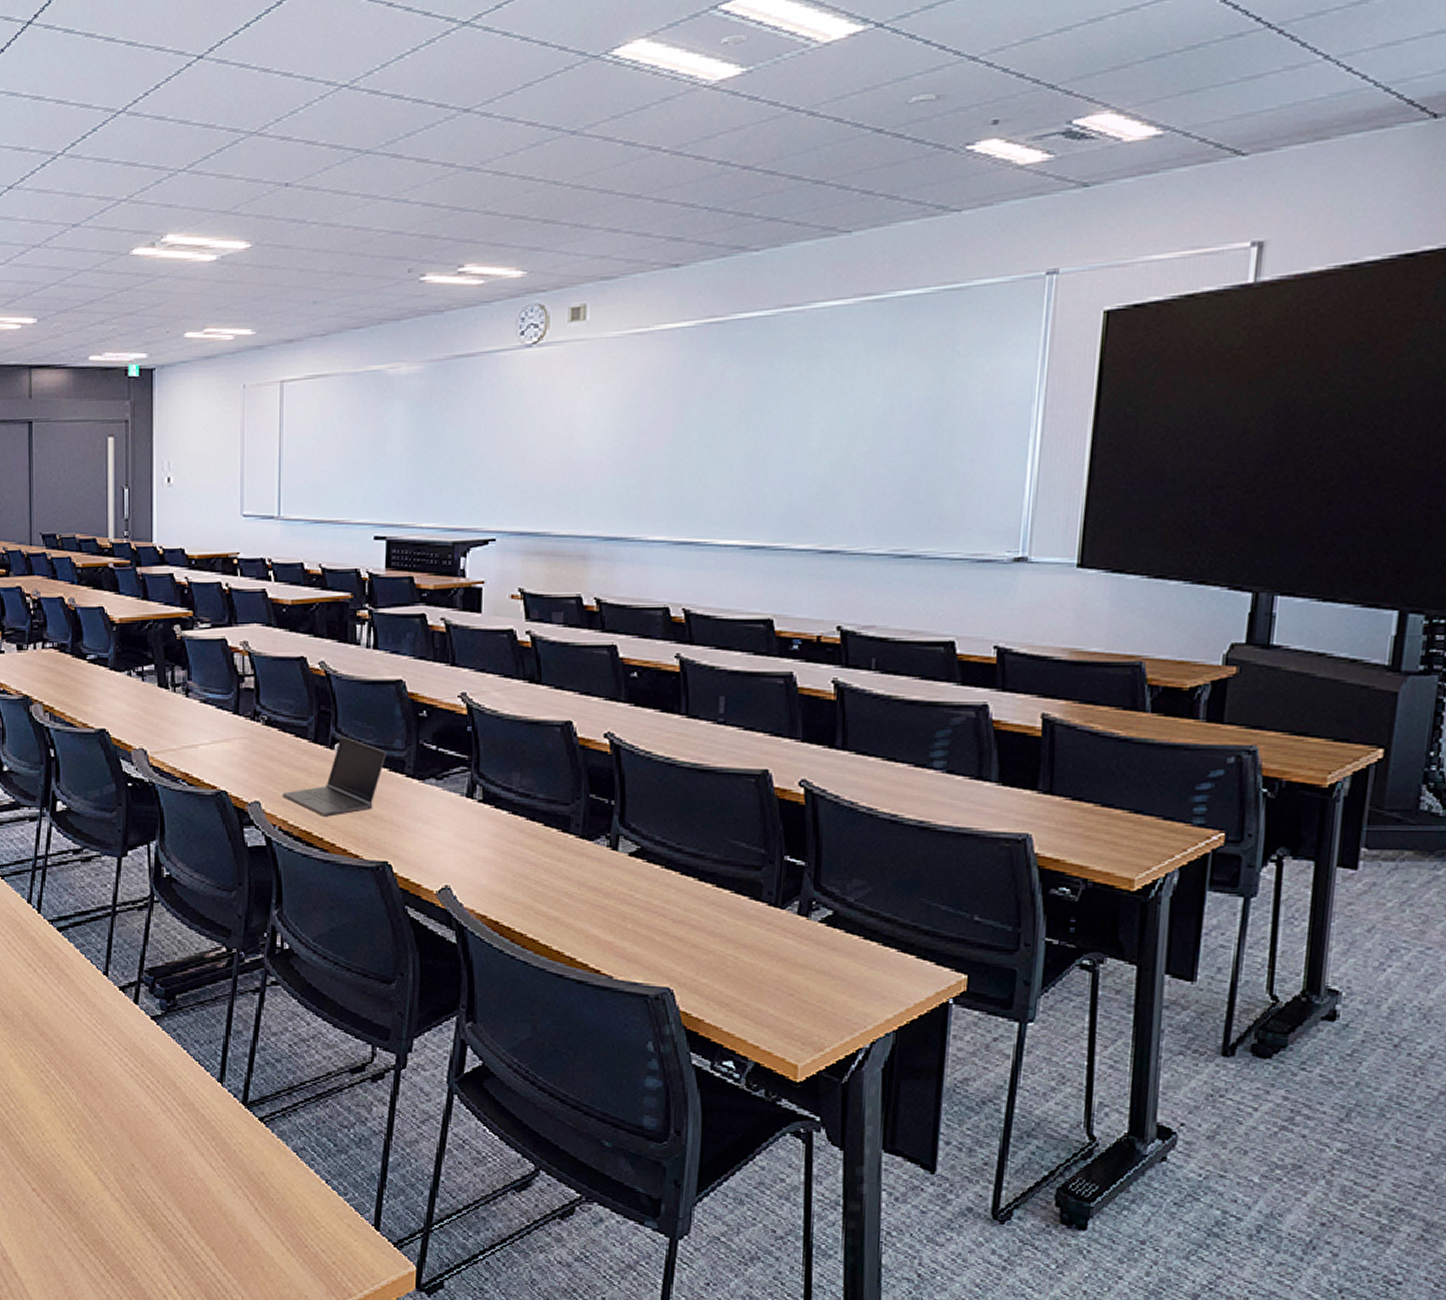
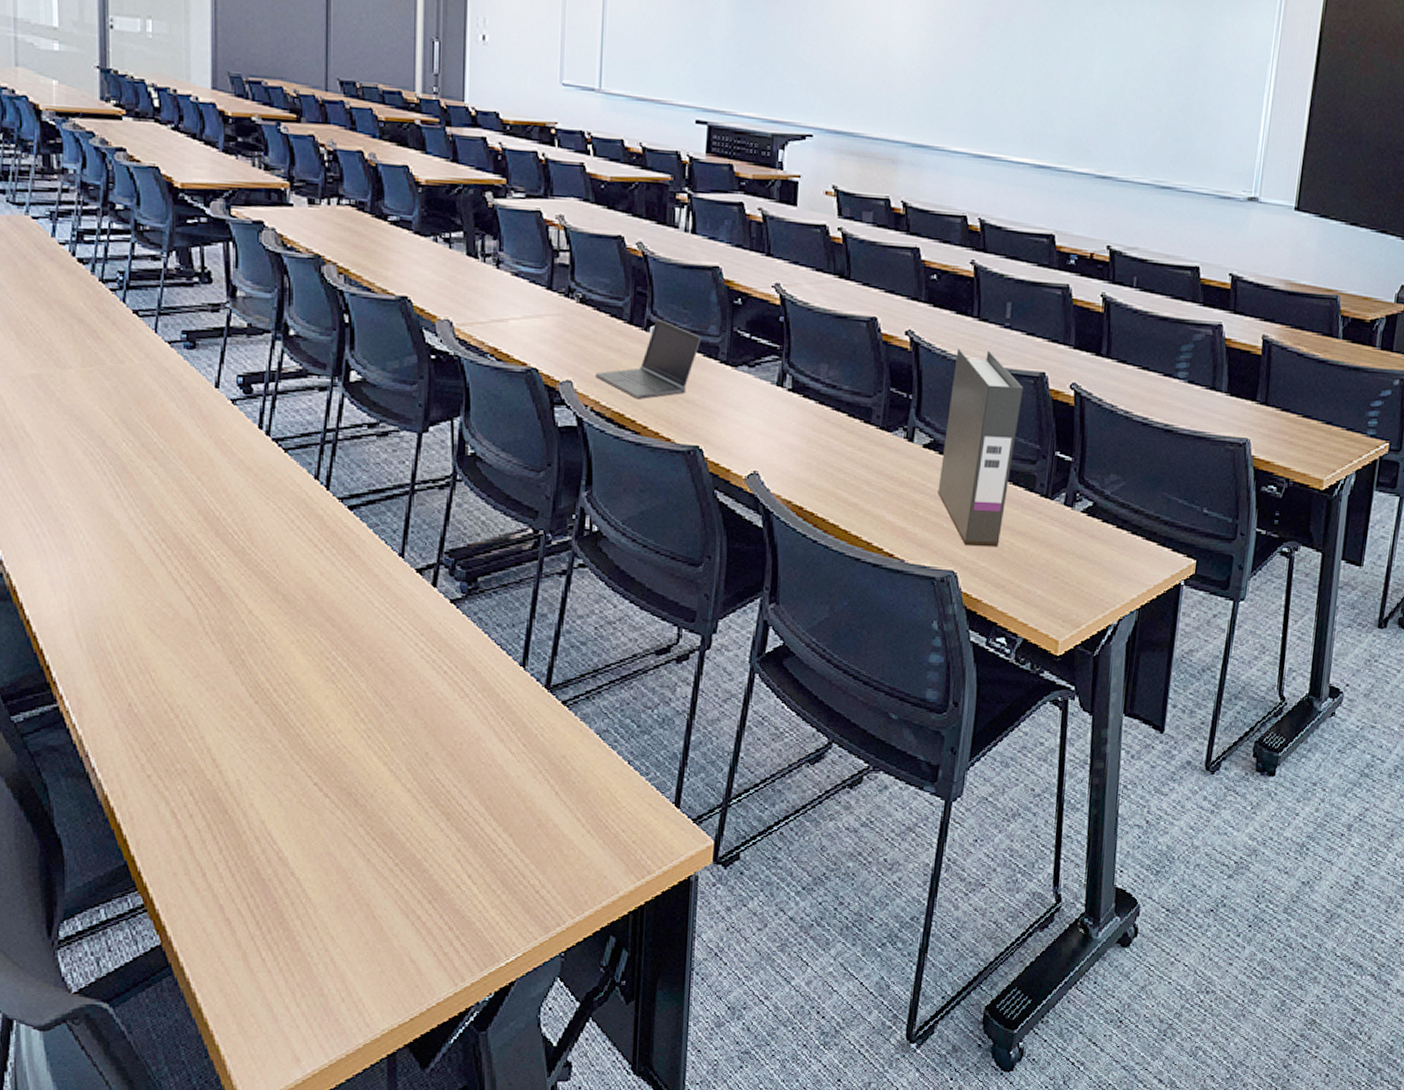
binder: none [648,748,743,962] -> present [938,348,1023,547]

